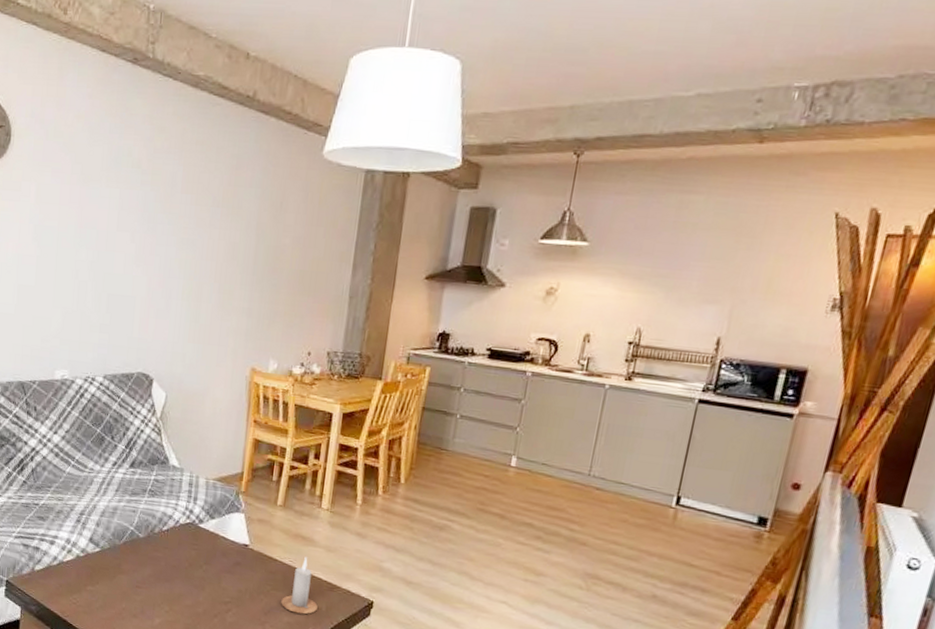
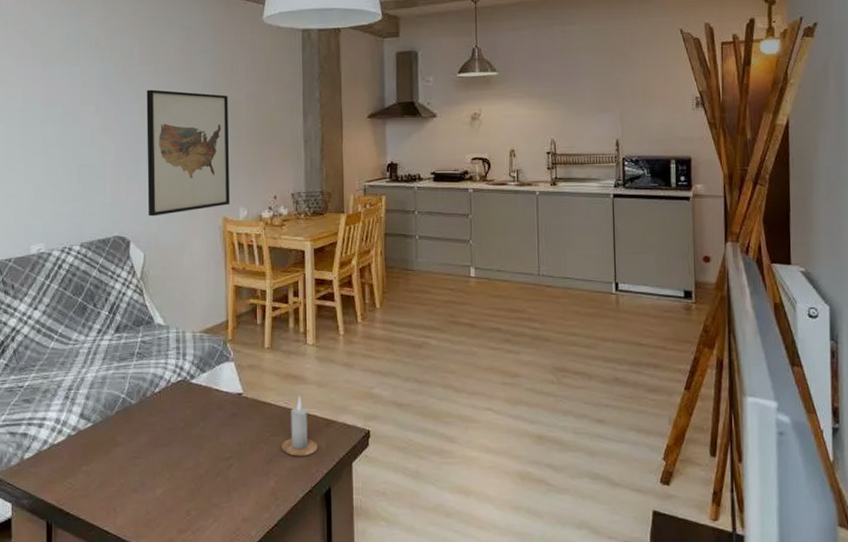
wall art: none [174,221,273,358] -> present [146,89,231,217]

